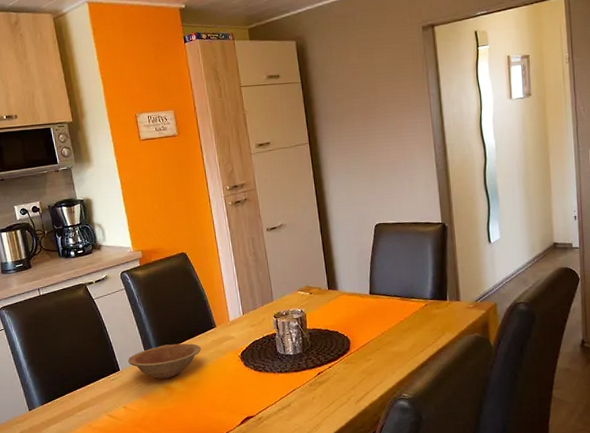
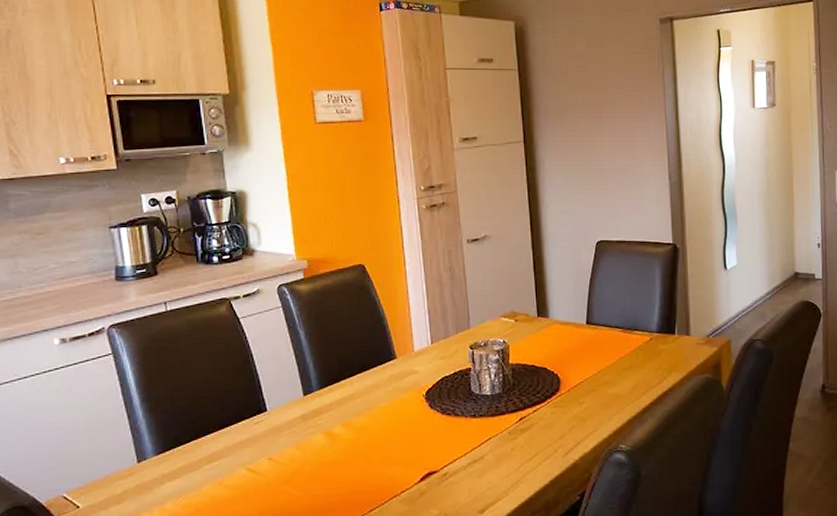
bowl: present [128,343,202,379] -> none [279,377,376,423]

